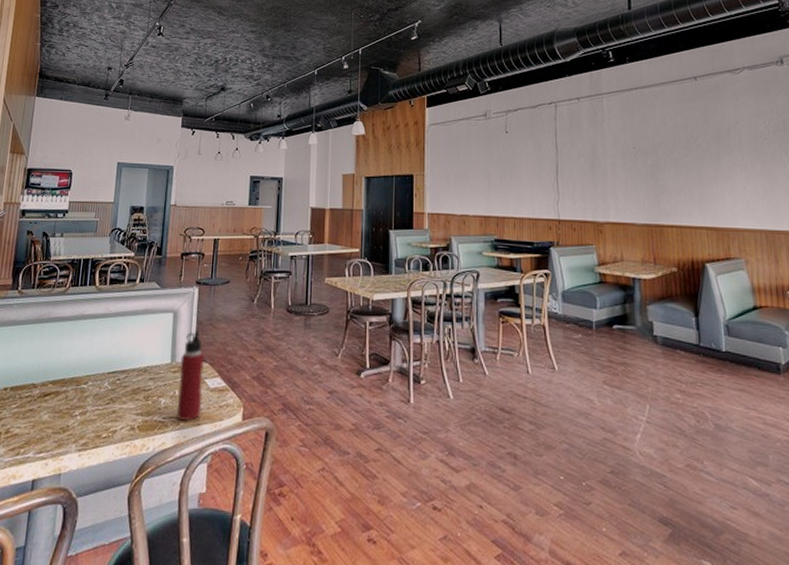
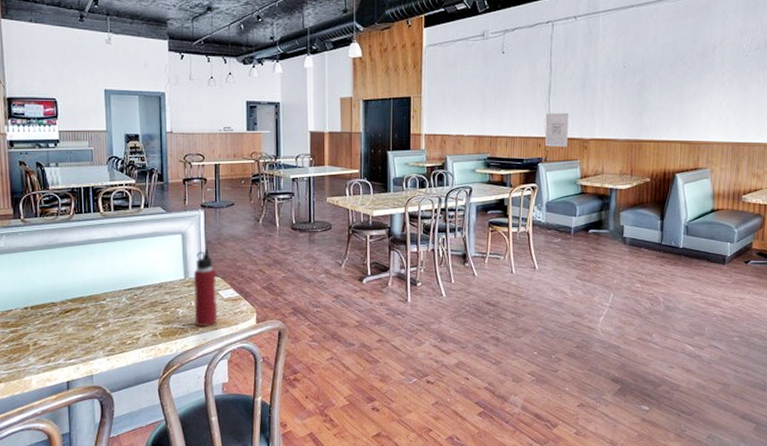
wall art: none [554,193,581,230] -> present [544,112,569,147]

